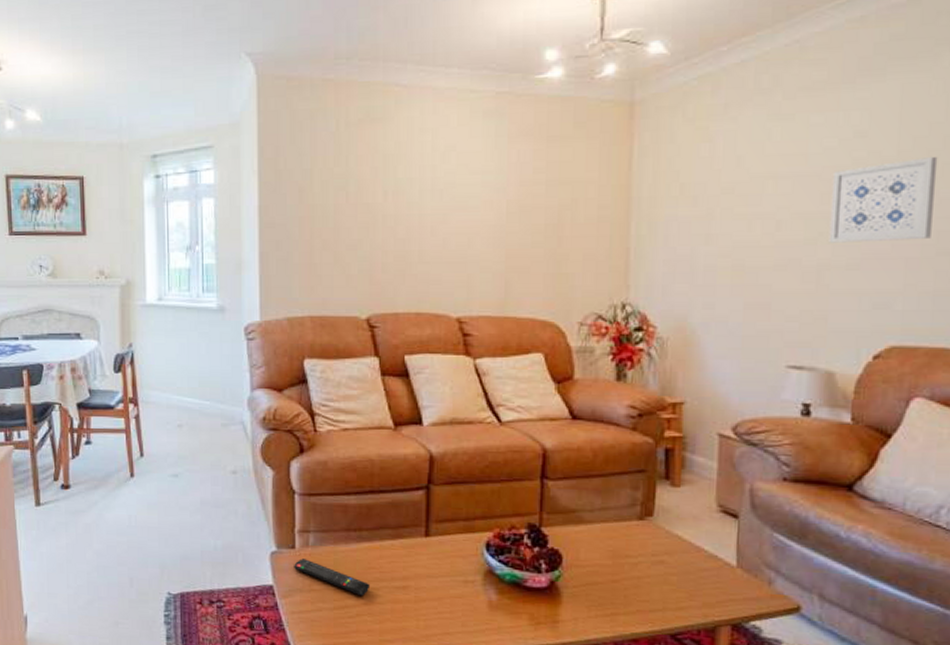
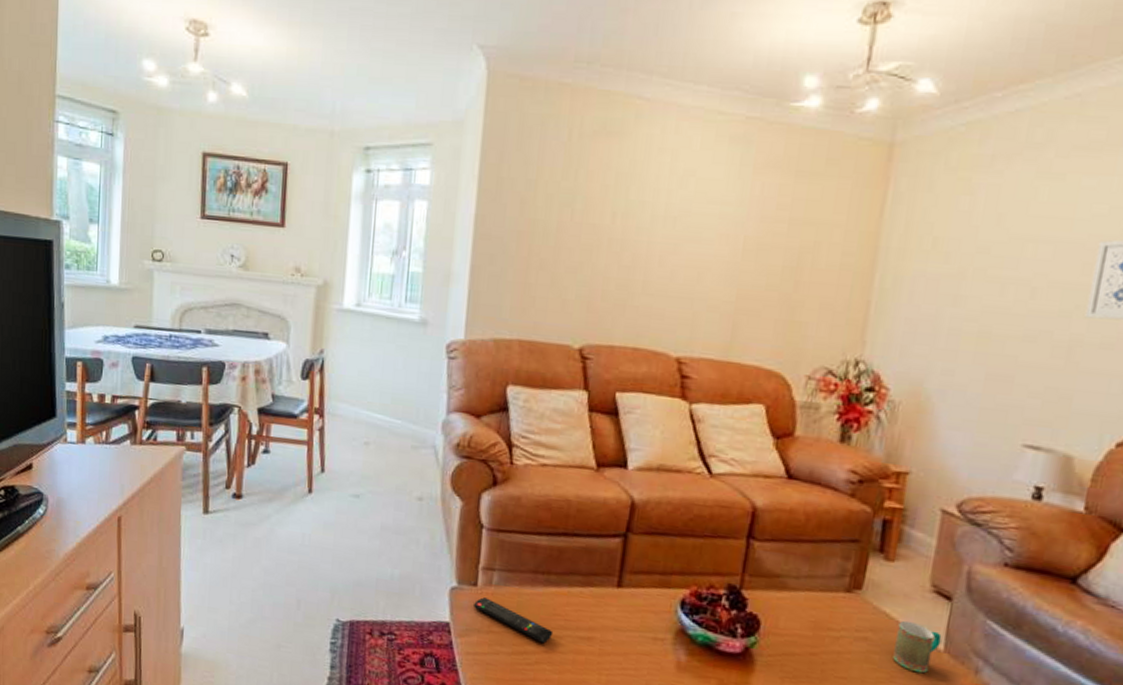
mug: none [690,541,733,590] -> present [893,620,942,674]

